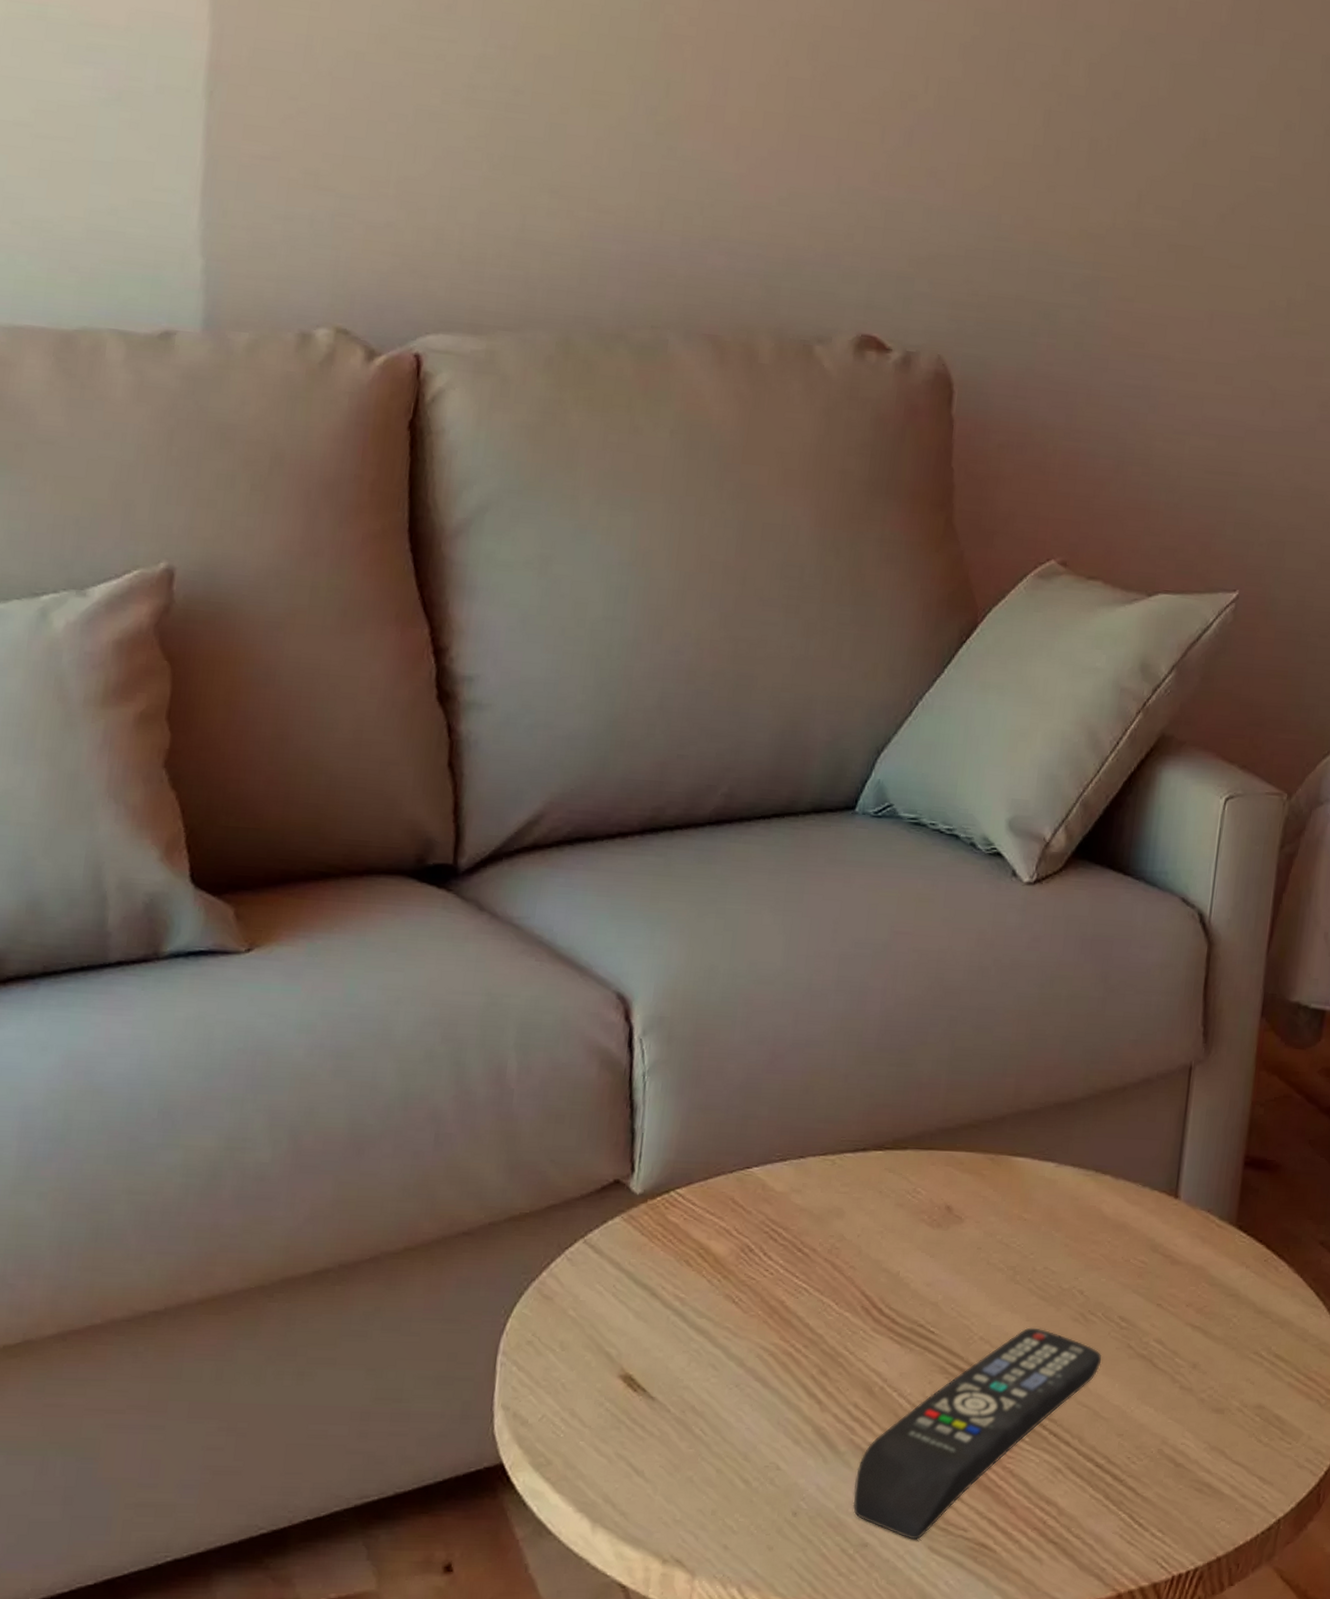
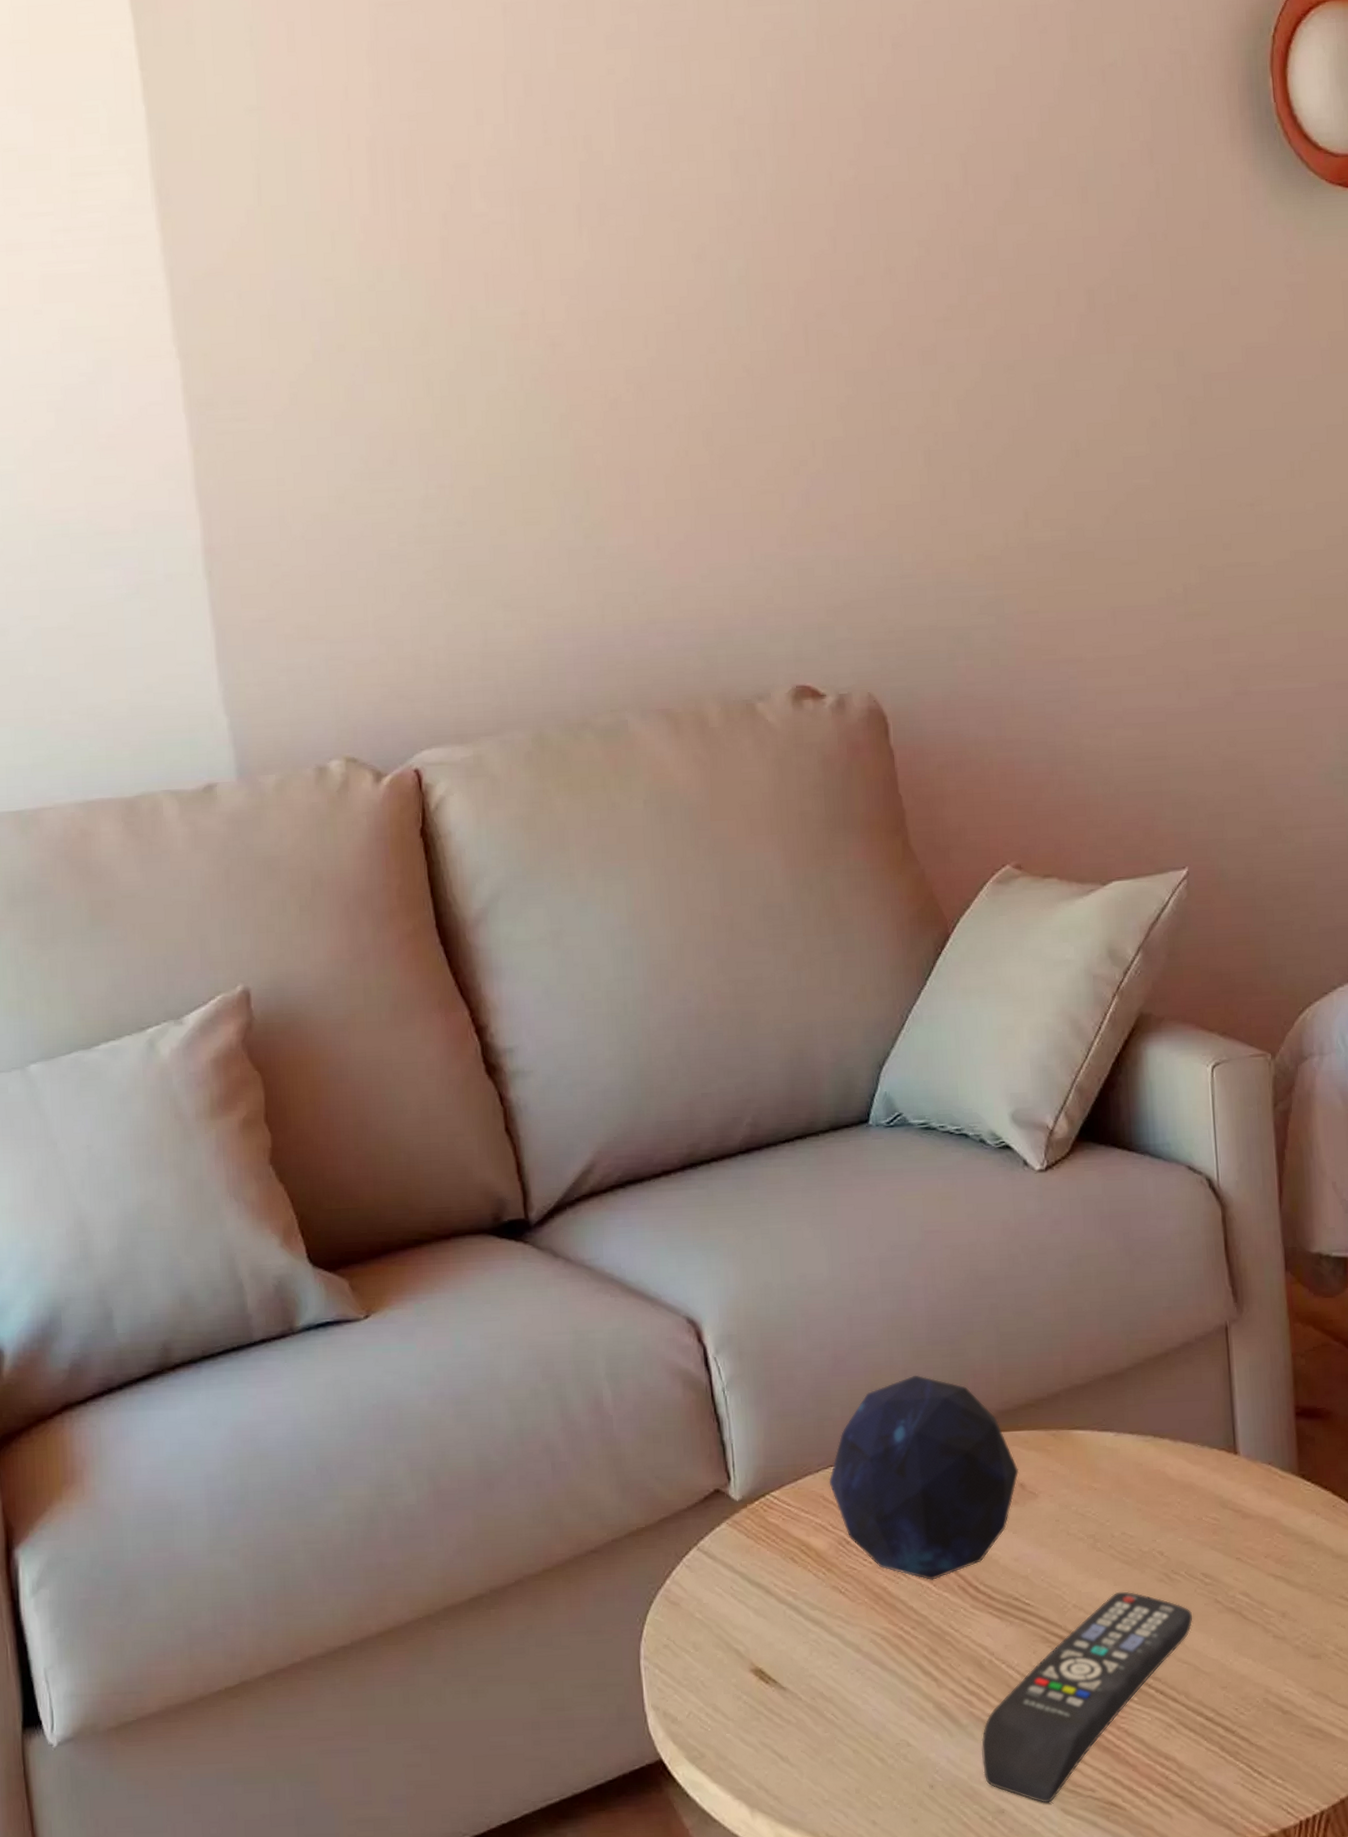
decorative orb: none [741,1081,949,1299] -> present [828,1374,1020,1581]

